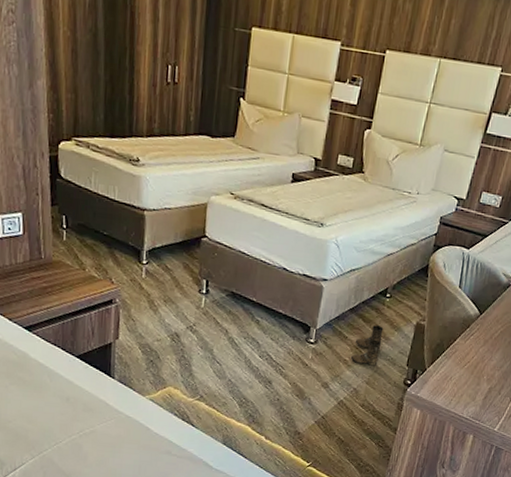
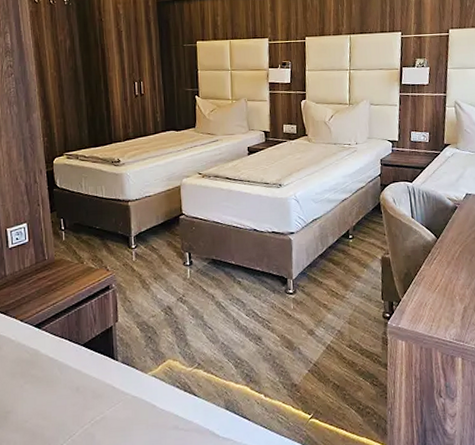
boots: present [350,325,384,366] -> none [328,266,355,307]

